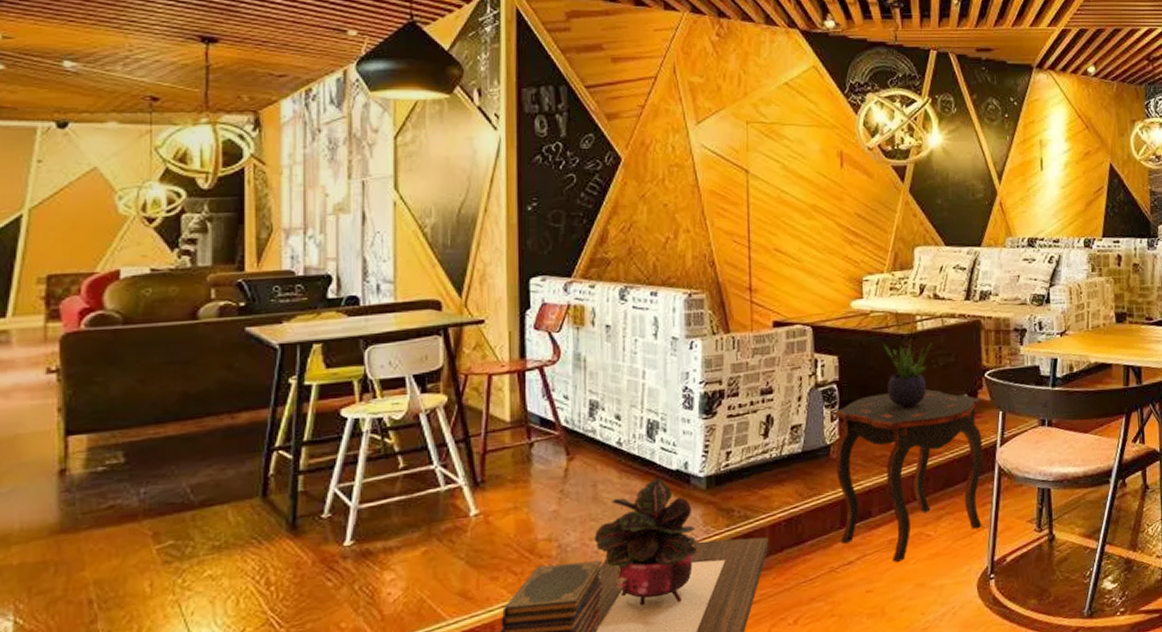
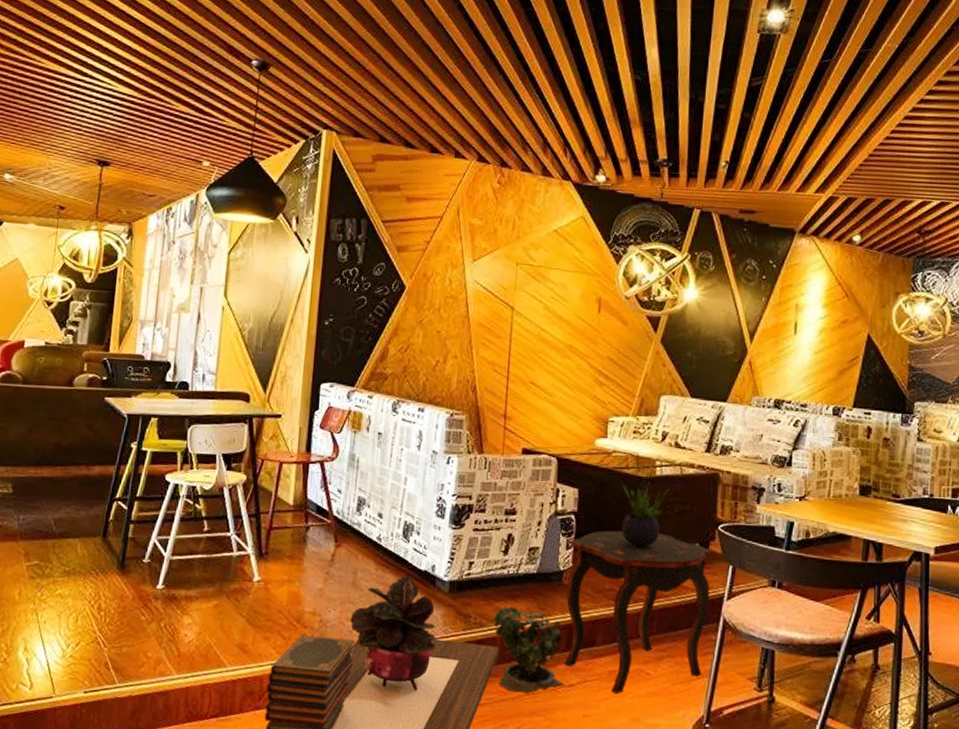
potted plant: none [756,483,844,583] -> present [491,603,565,693]

